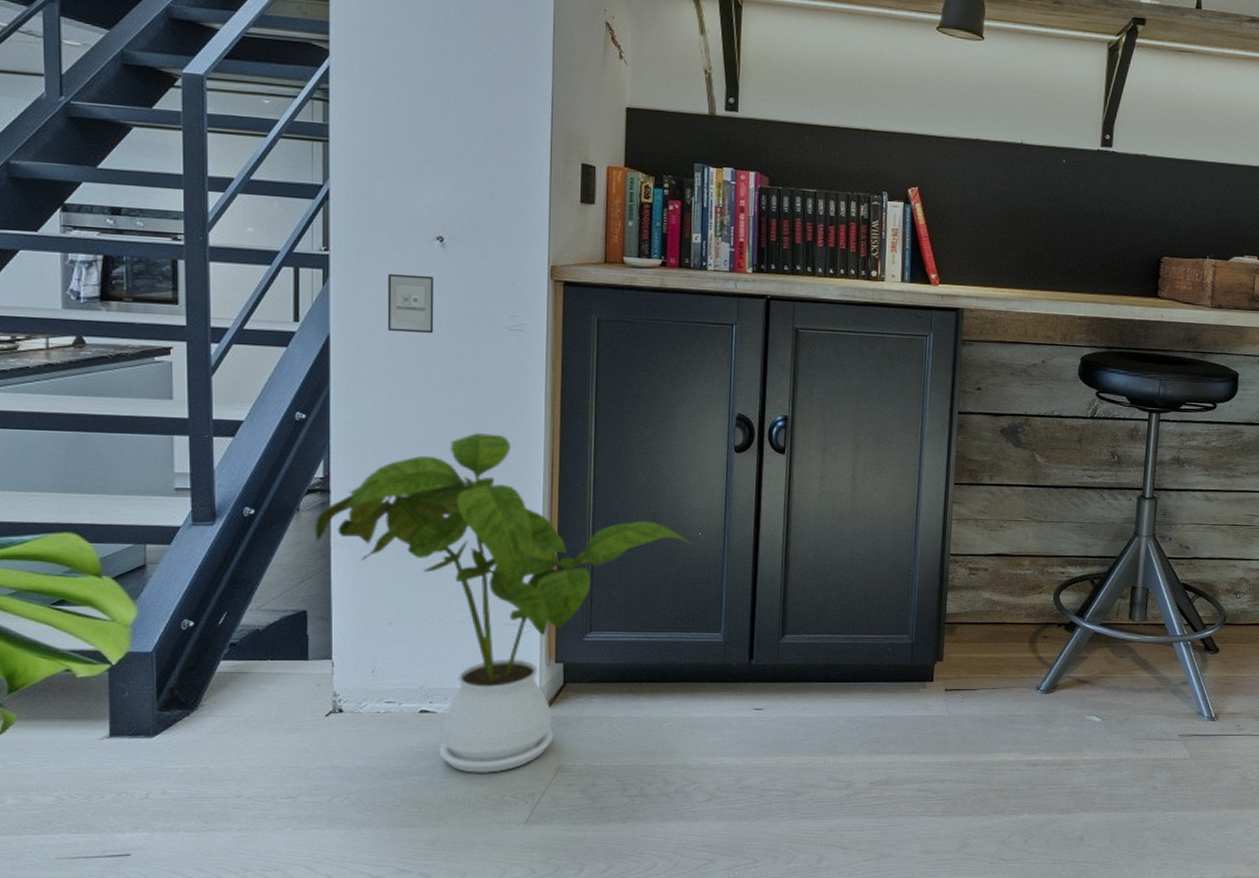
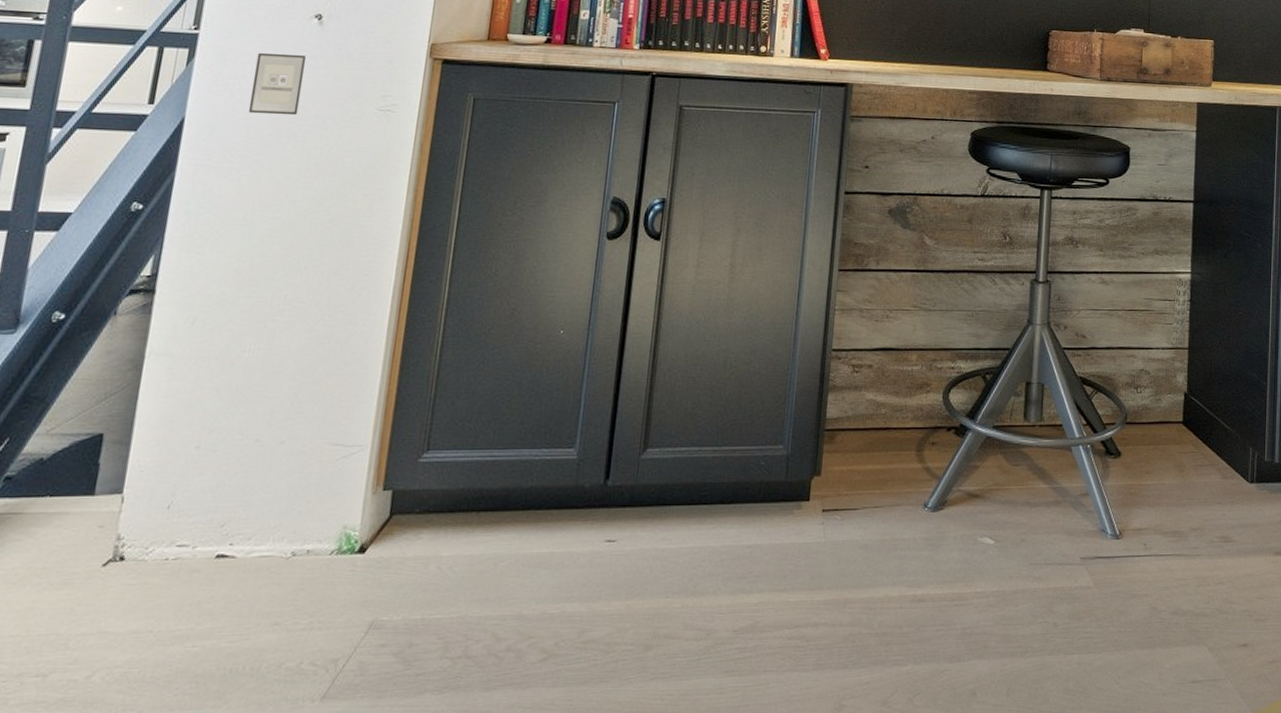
house plant: present [314,432,694,774] -> none [128,221,554,636]

